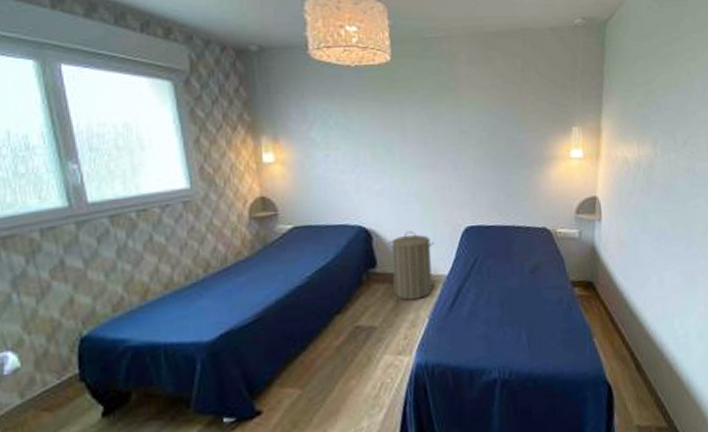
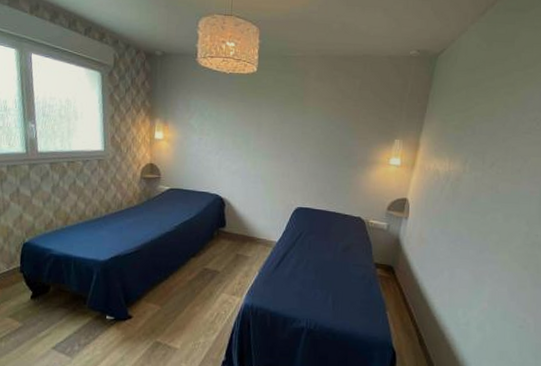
laundry hamper: present [388,231,434,300] -> none [236,204,270,256]

